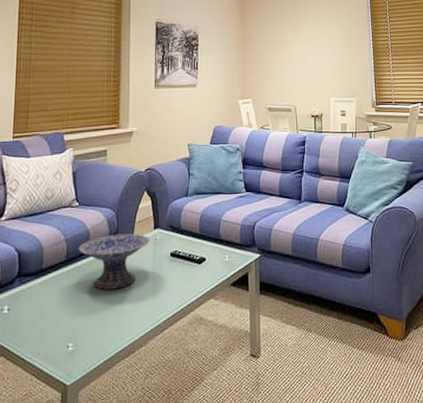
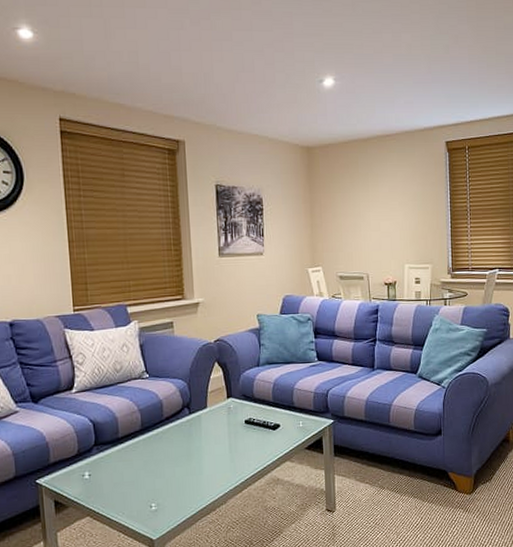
decorative bowl: present [78,233,150,289] -> none [152,403,224,455]

